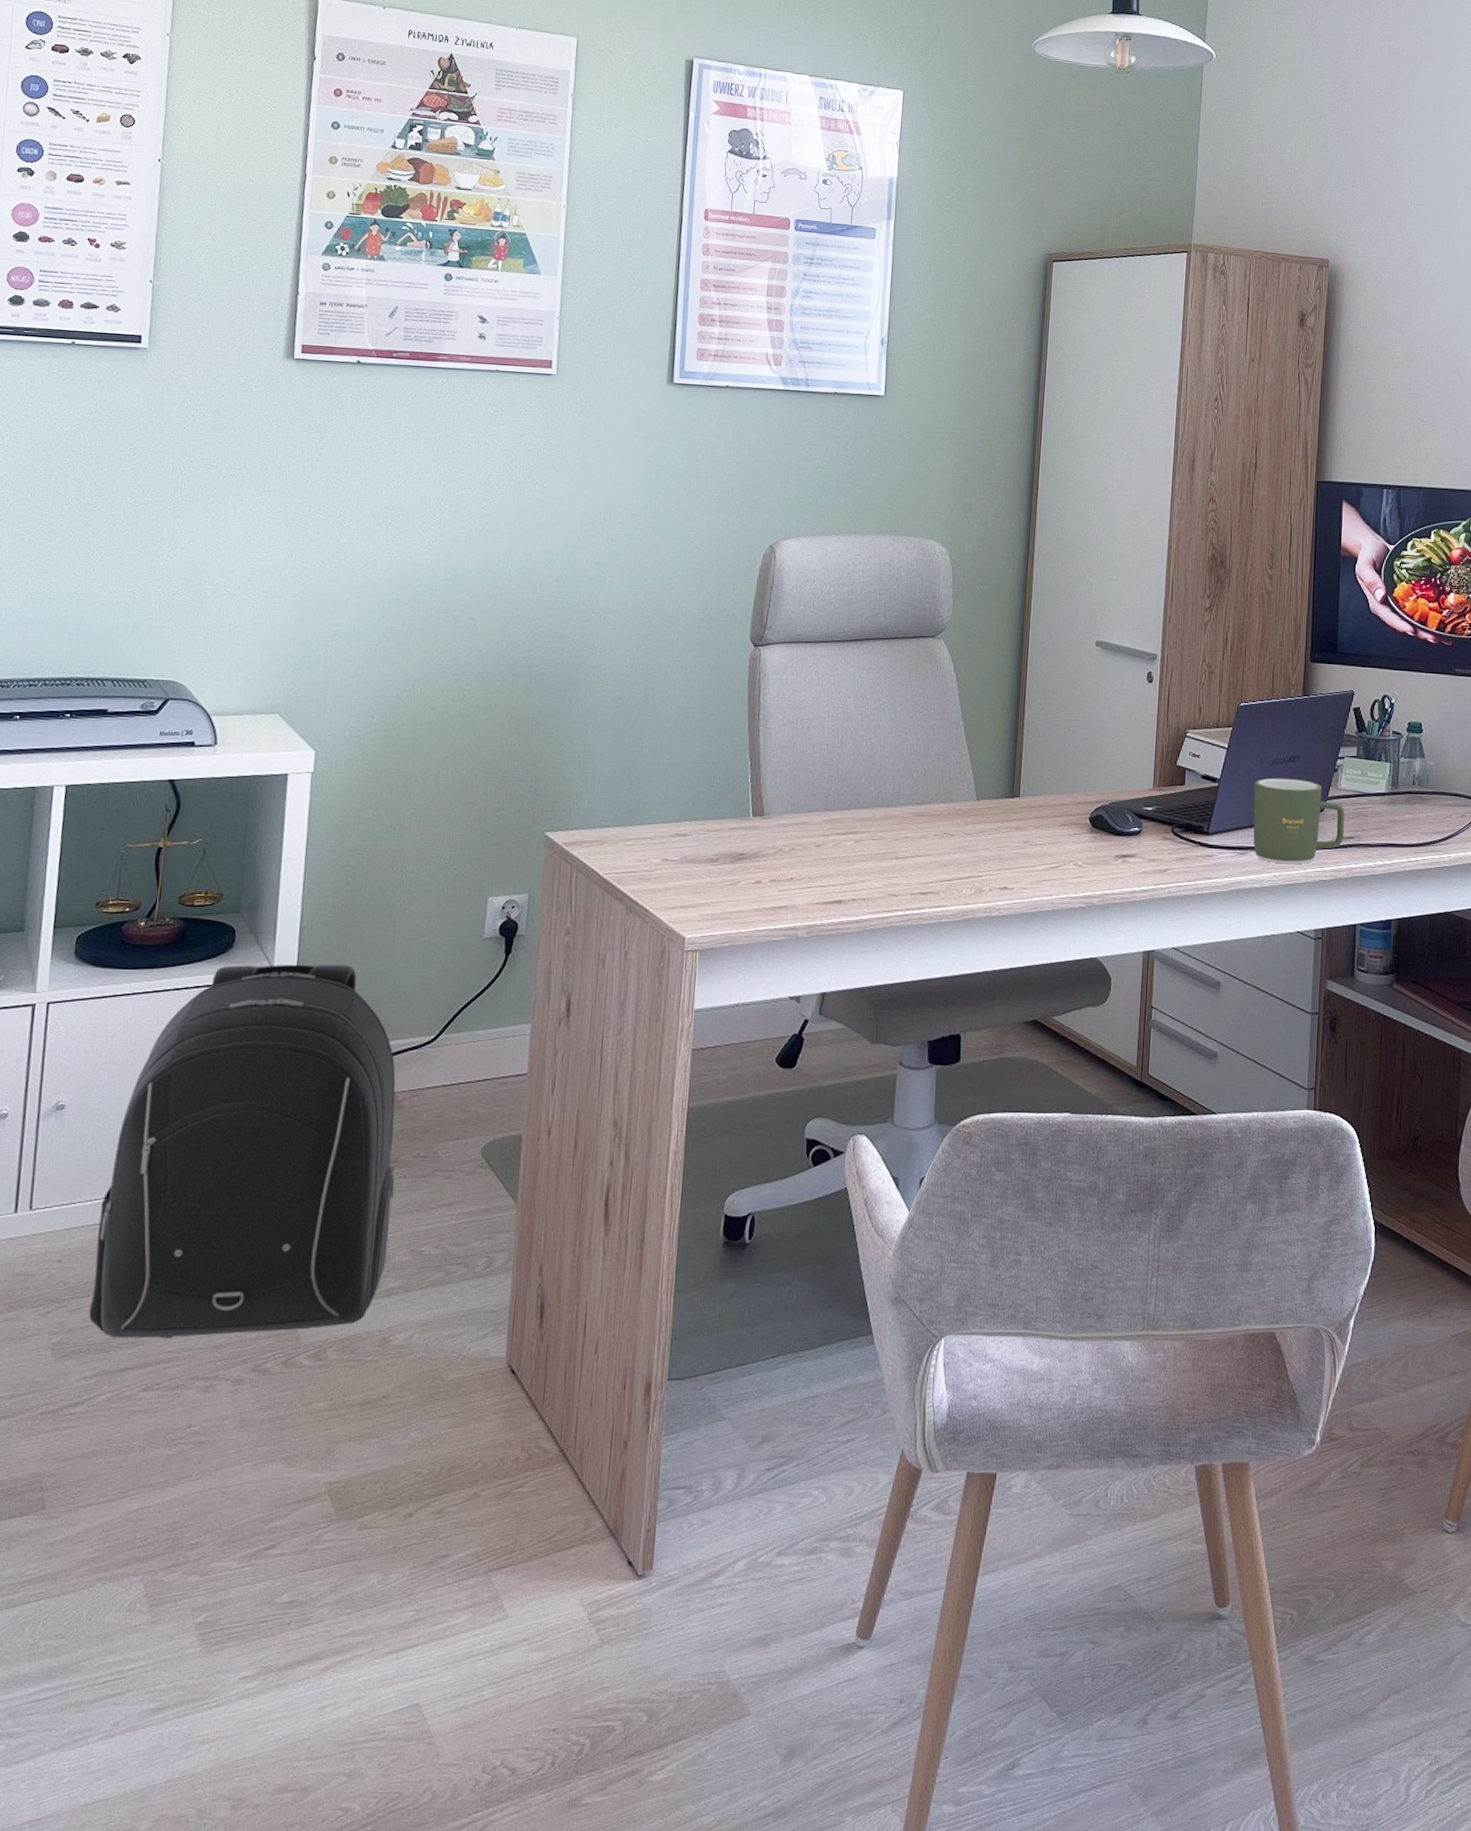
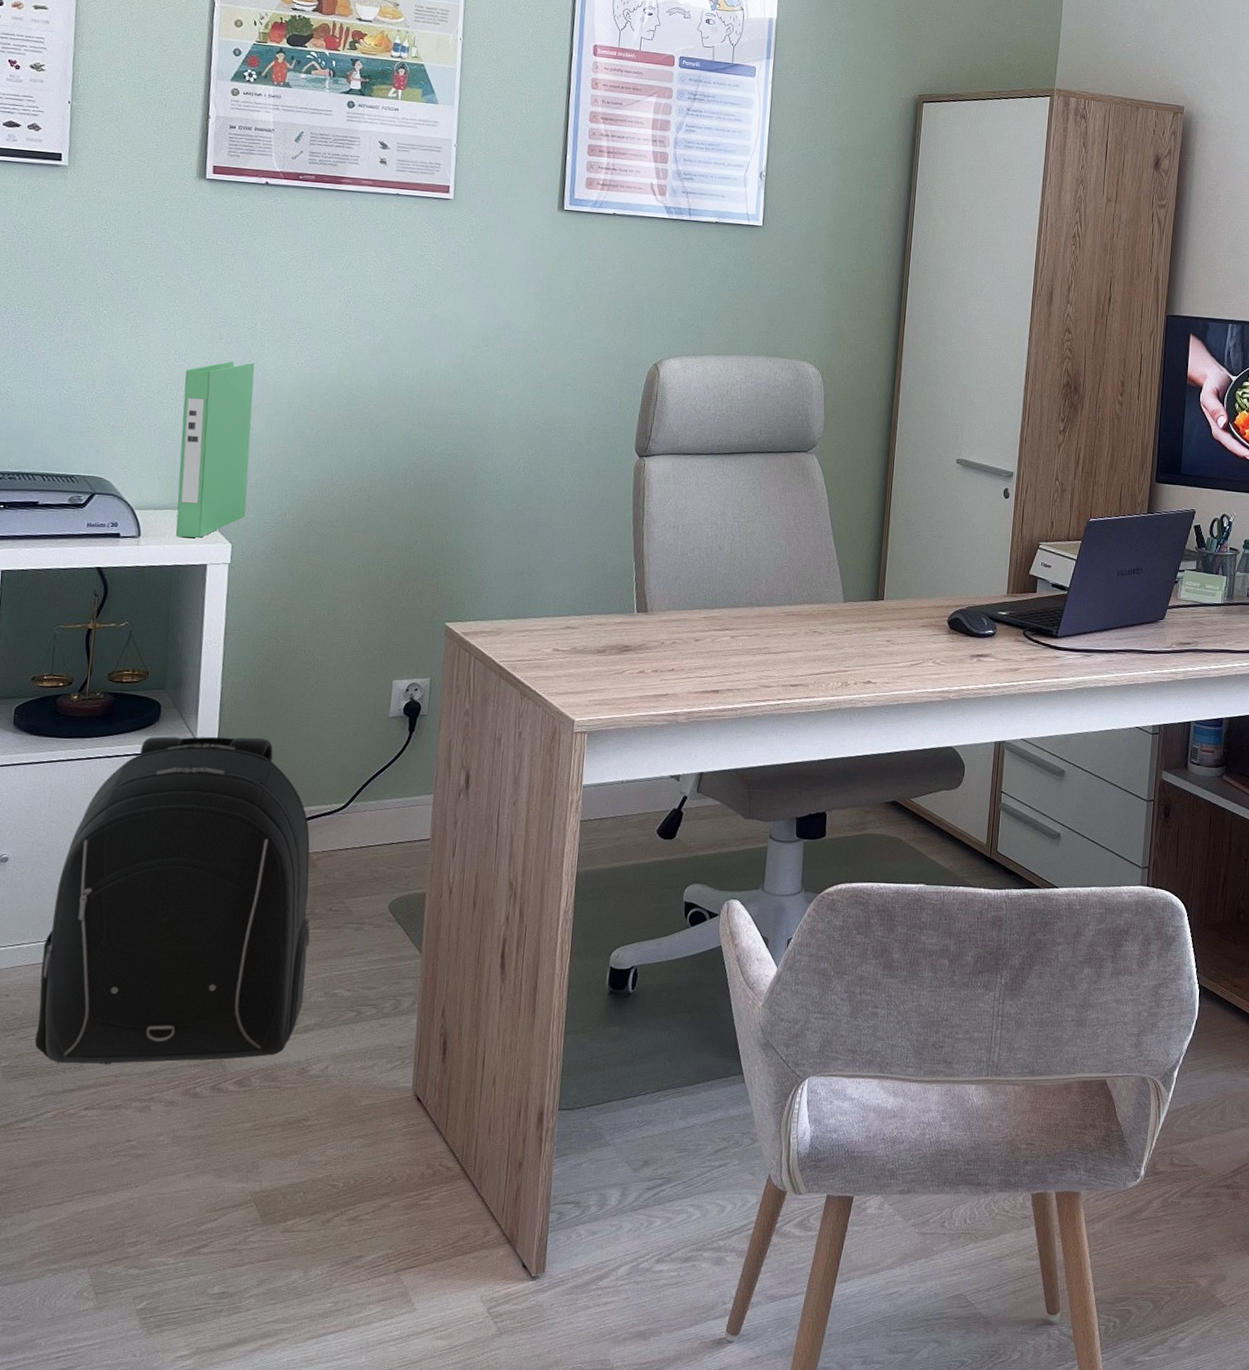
binder: none [255,552,343,746] -> present [175,361,255,539]
mug: present [1253,777,1345,865] -> none [1098,587,1183,667]

